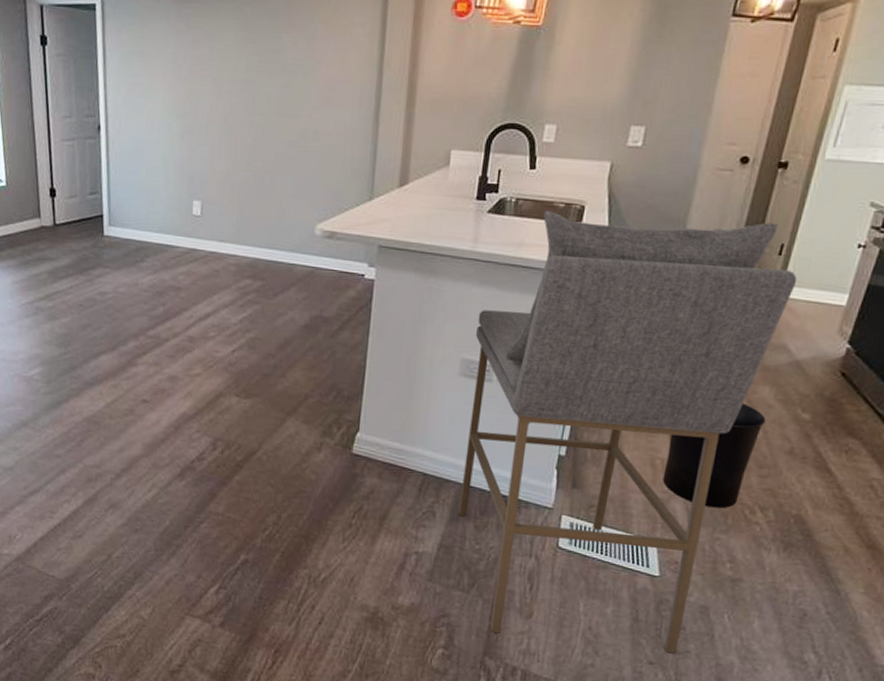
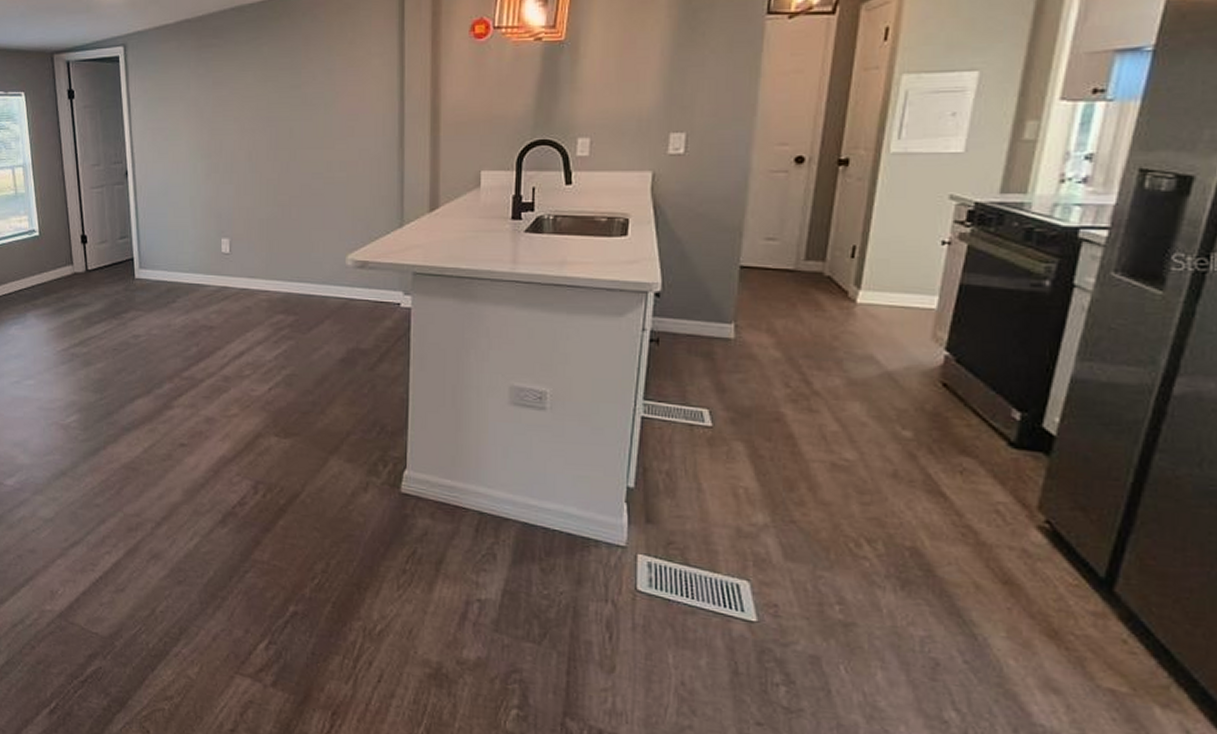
bar stool: present [458,211,797,654] -> none [521,224,876,713]
waste bin: present [662,403,766,509] -> none [748,421,860,542]

